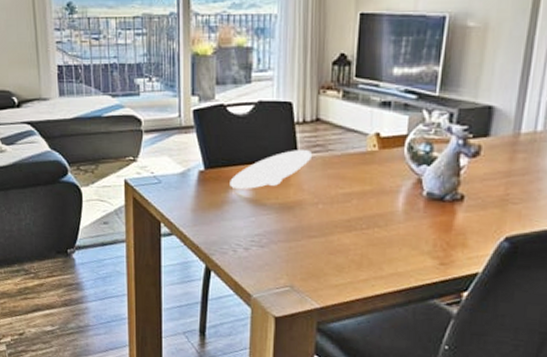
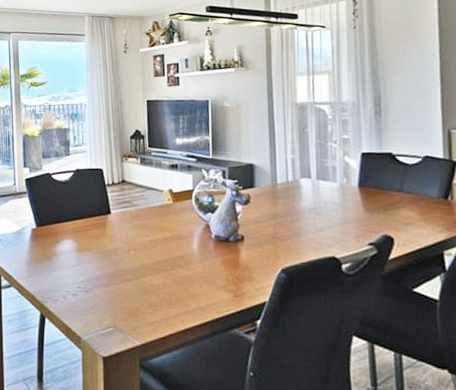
plate: present [230,150,312,189] -> none [57,206,121,242]

